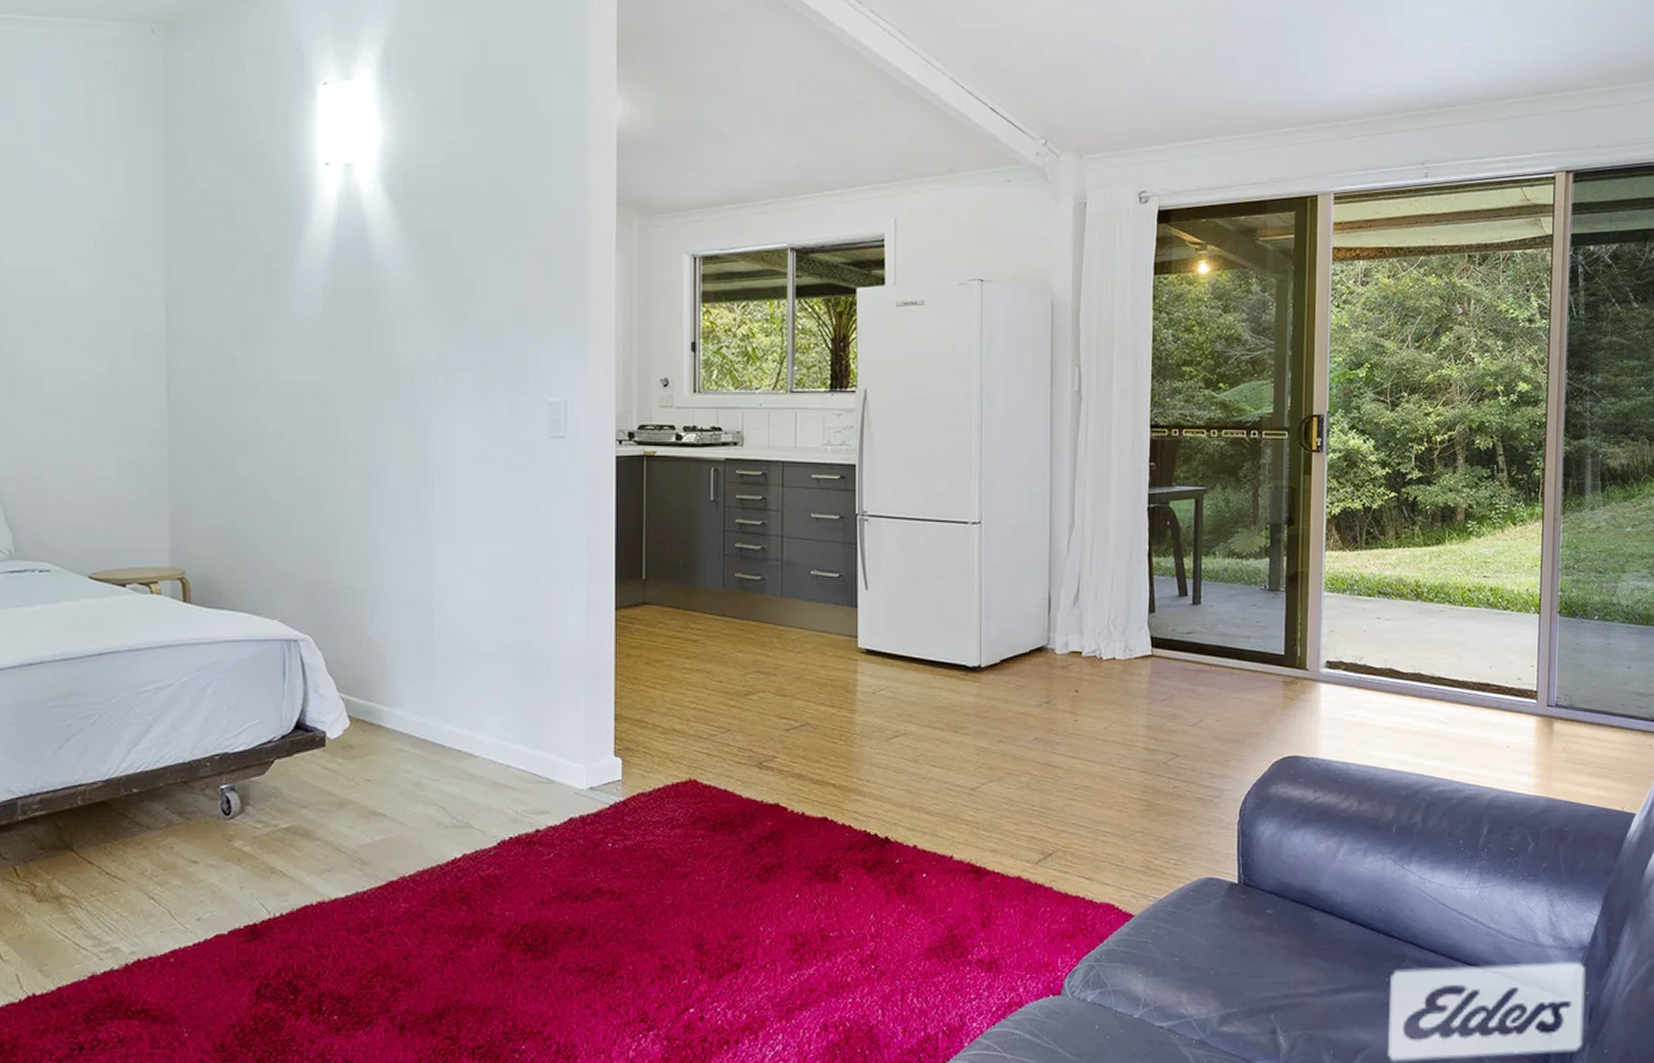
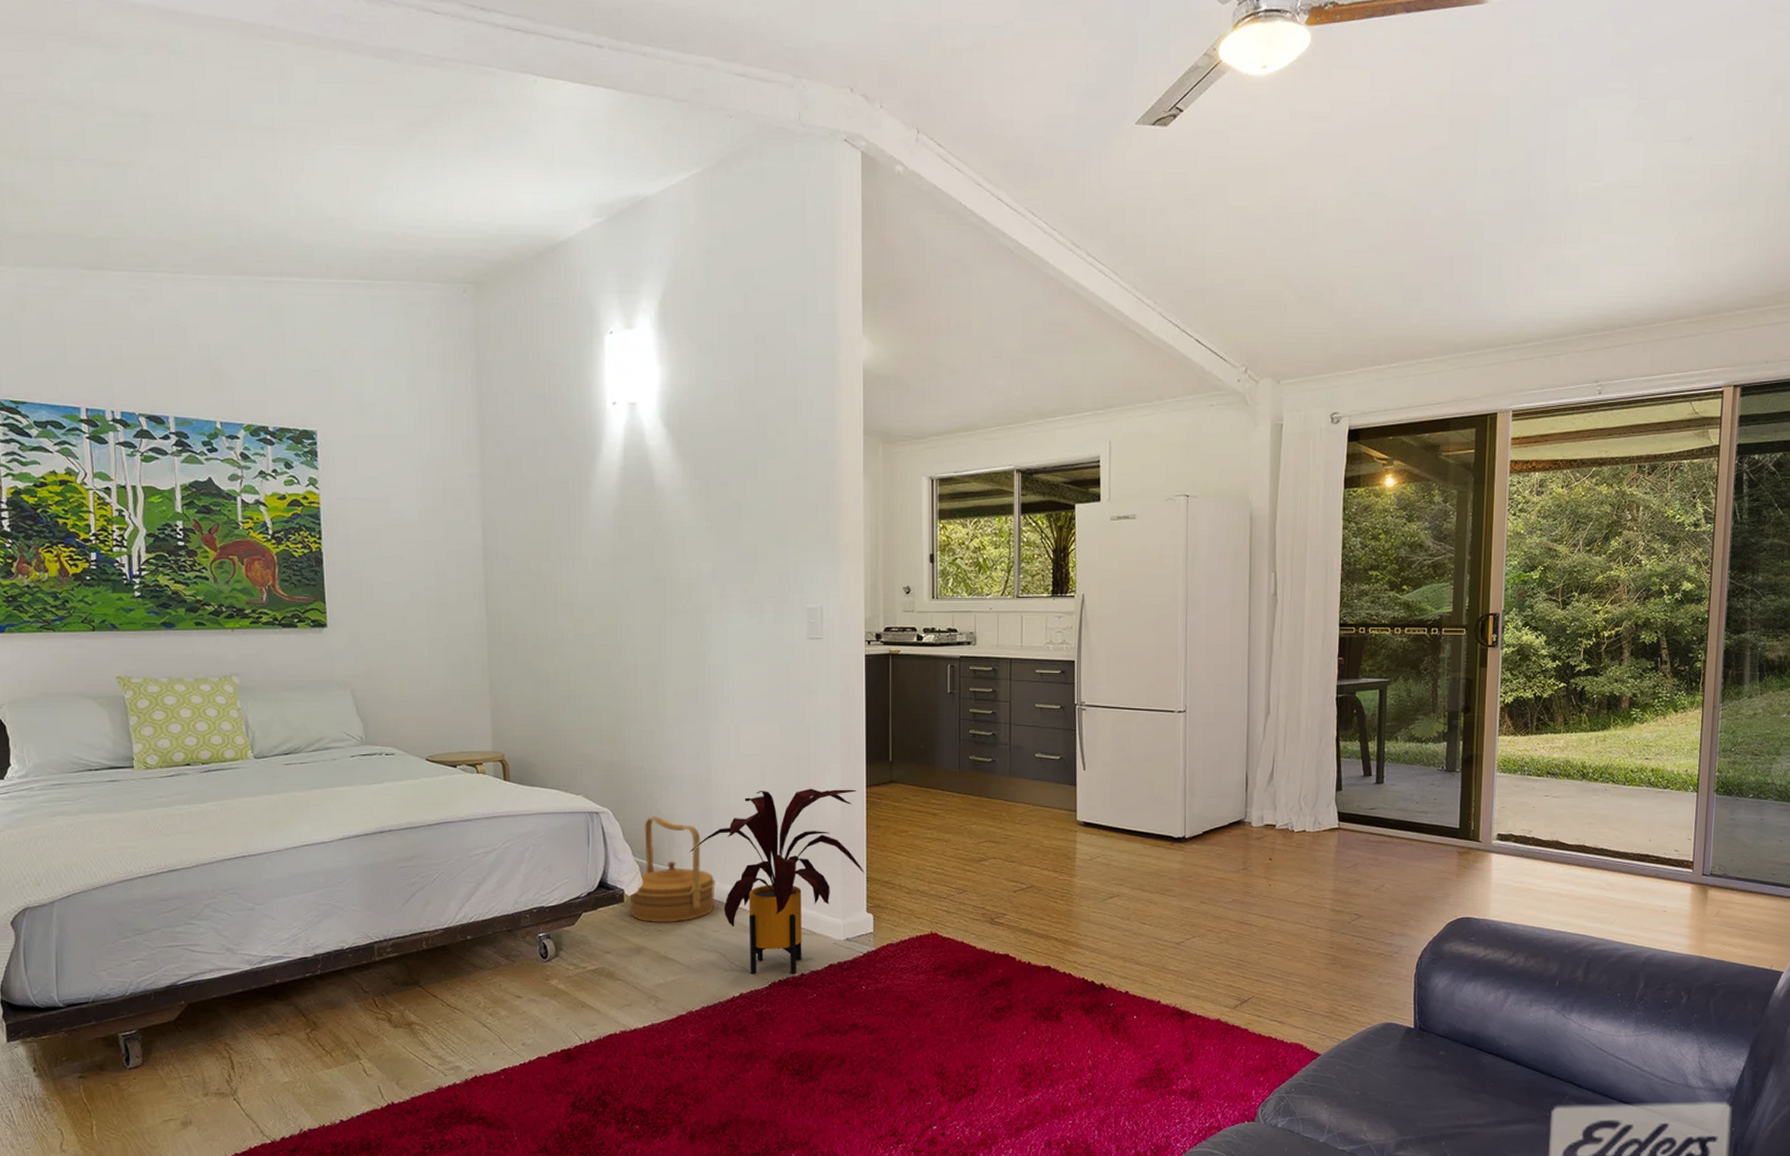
basket: none [332,644,436,771] -> present [629,816,715,922]
house plant: none [406,611,612,831] -> present [690,788,864,974]

